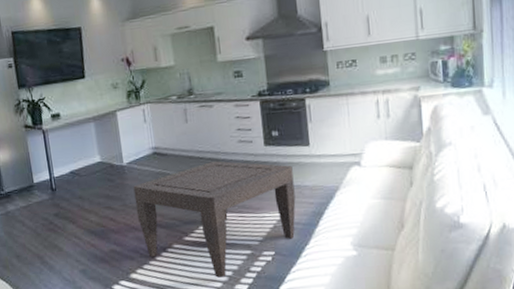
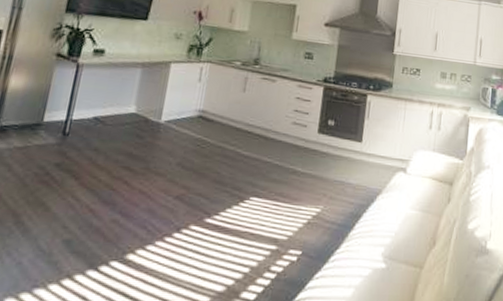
coffee table: present [133,161,296,278] -> none [157,138,341,274]

